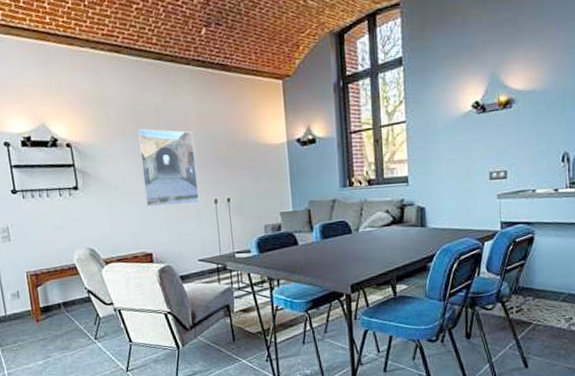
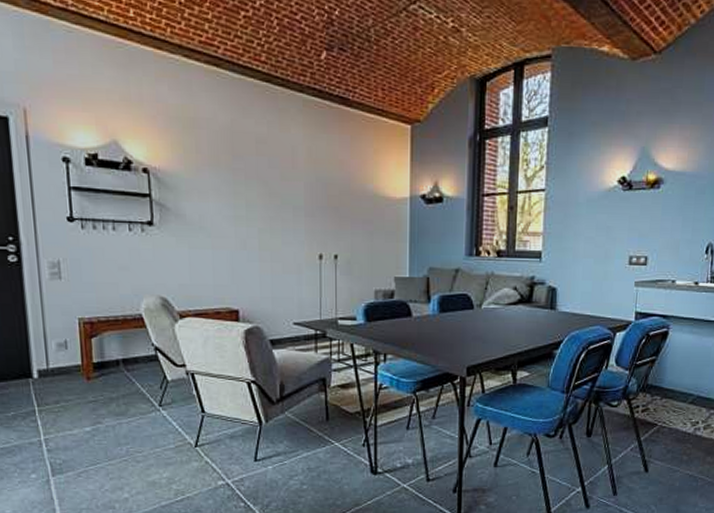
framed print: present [138,129,199,207] -> none [233,161,301,258]

